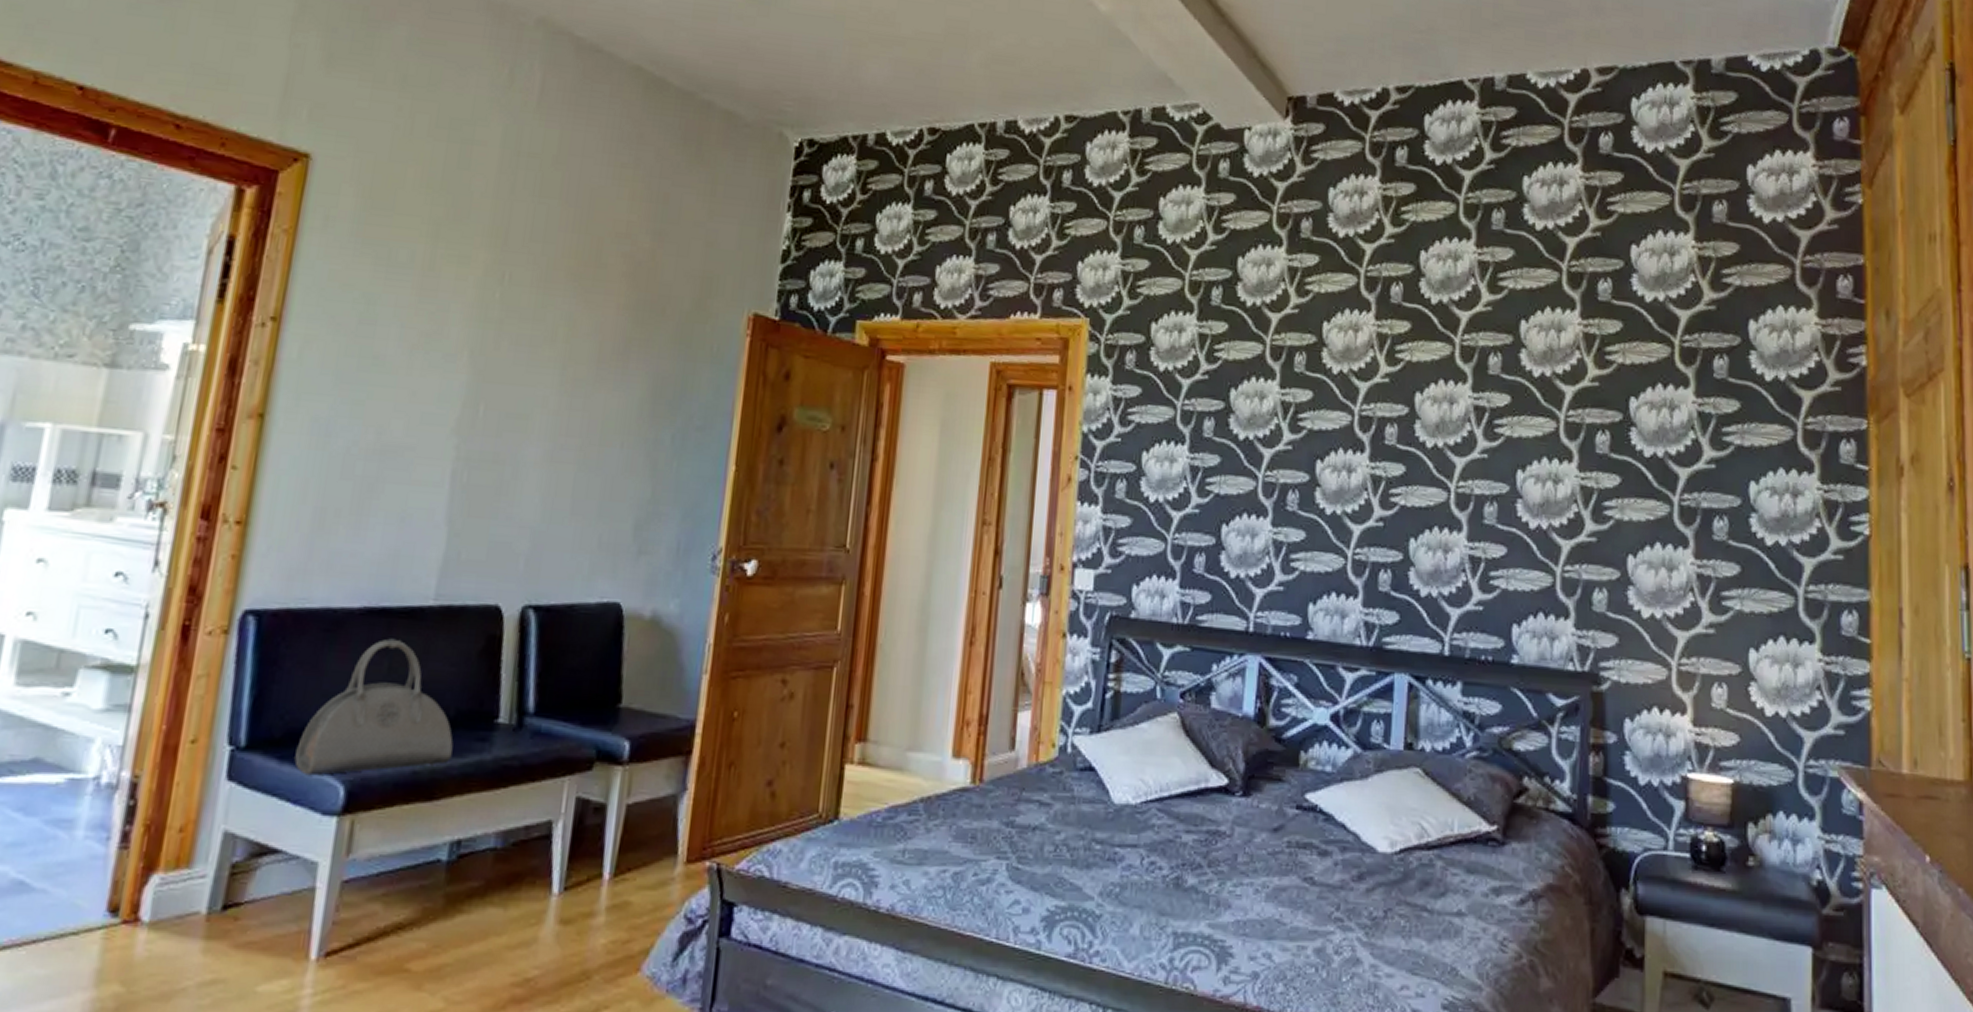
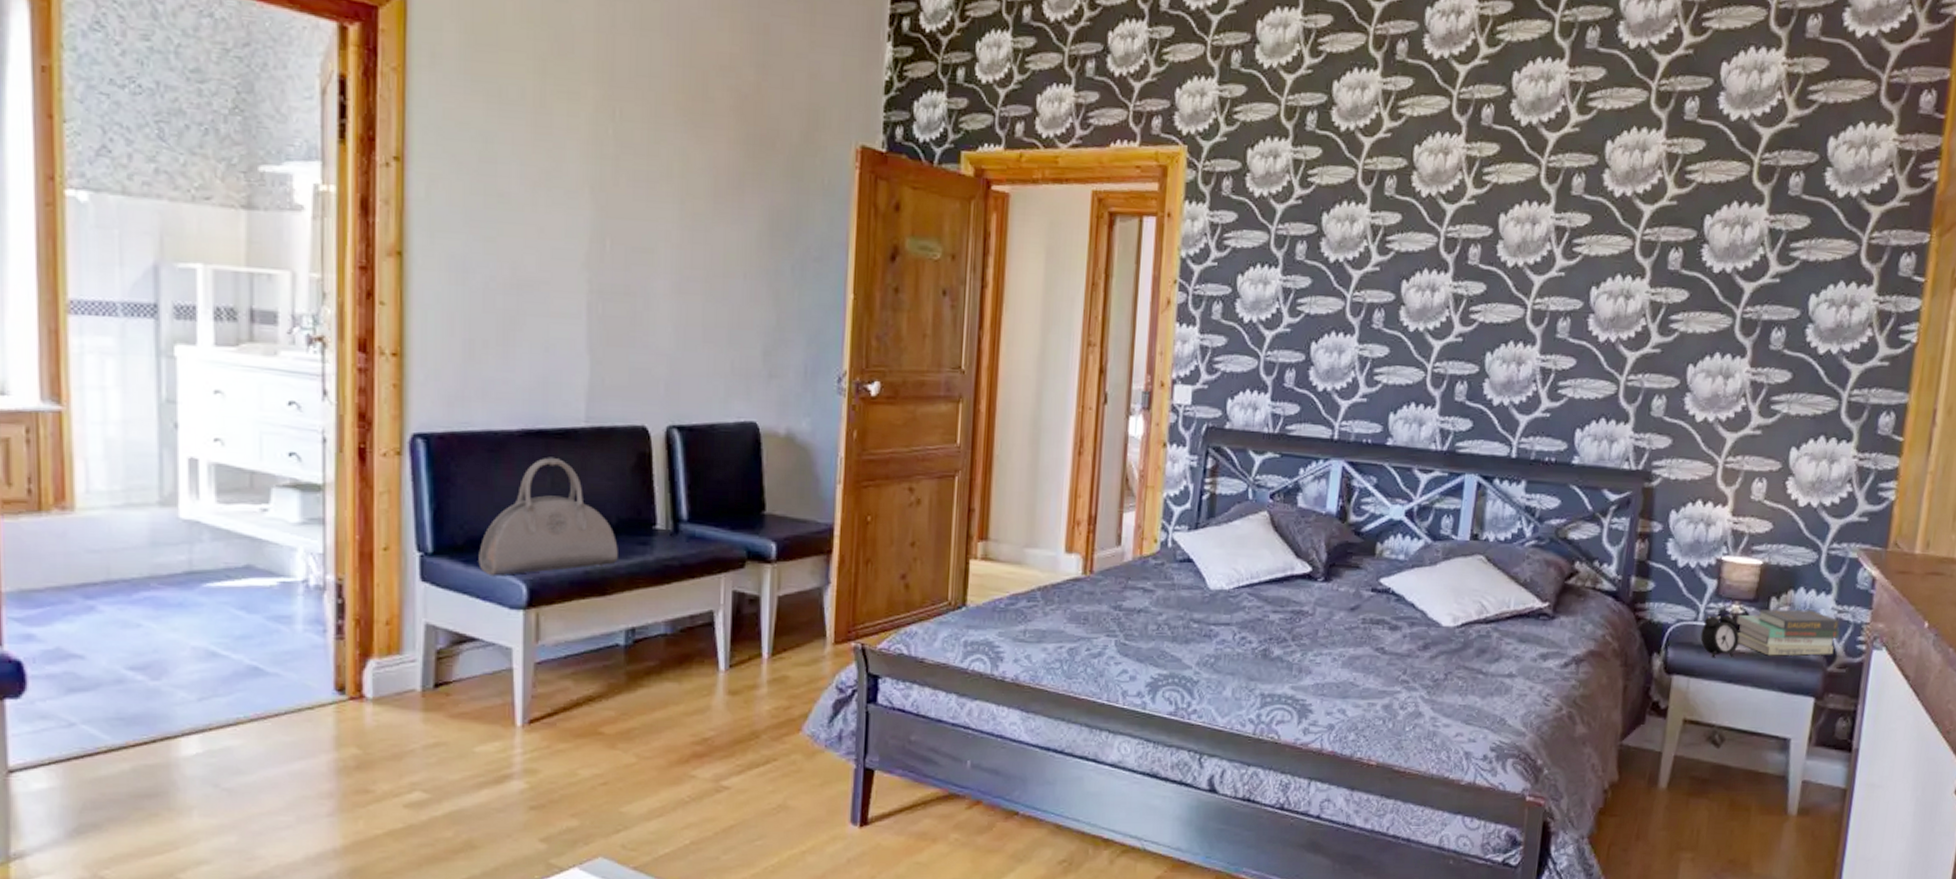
alarm clock: none [1673,843,1717,896] -> present [1700,615,1740,658]
books: none [1712,837,1831,895] -> present [1736,609,1840,656]

